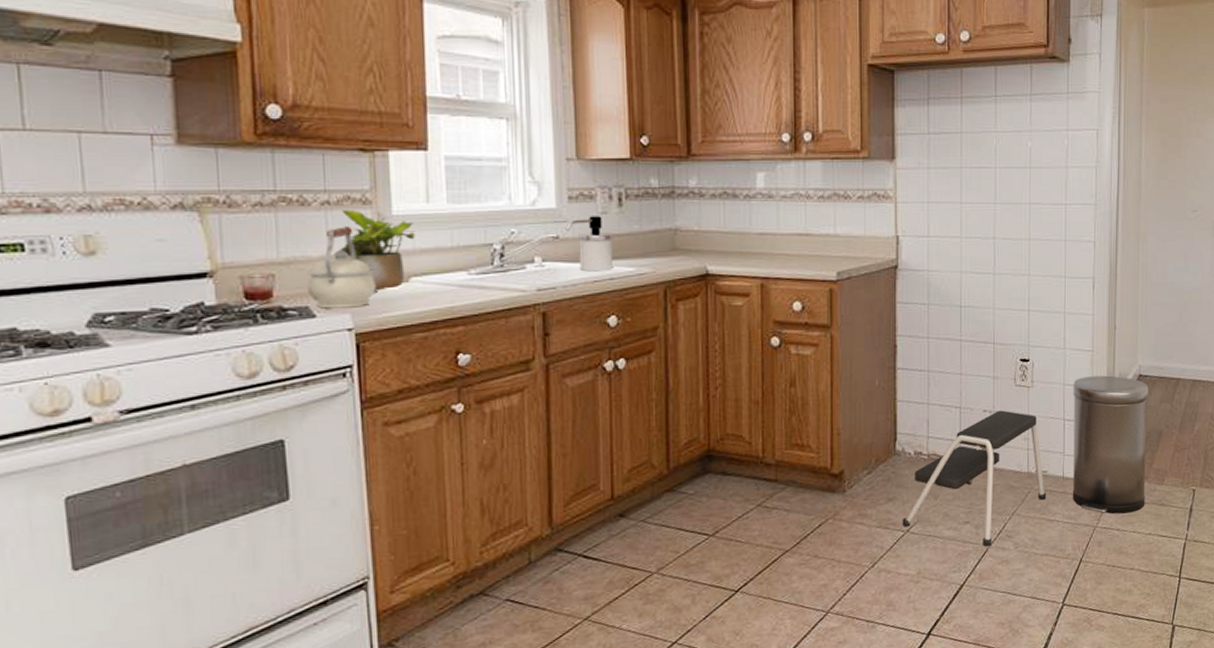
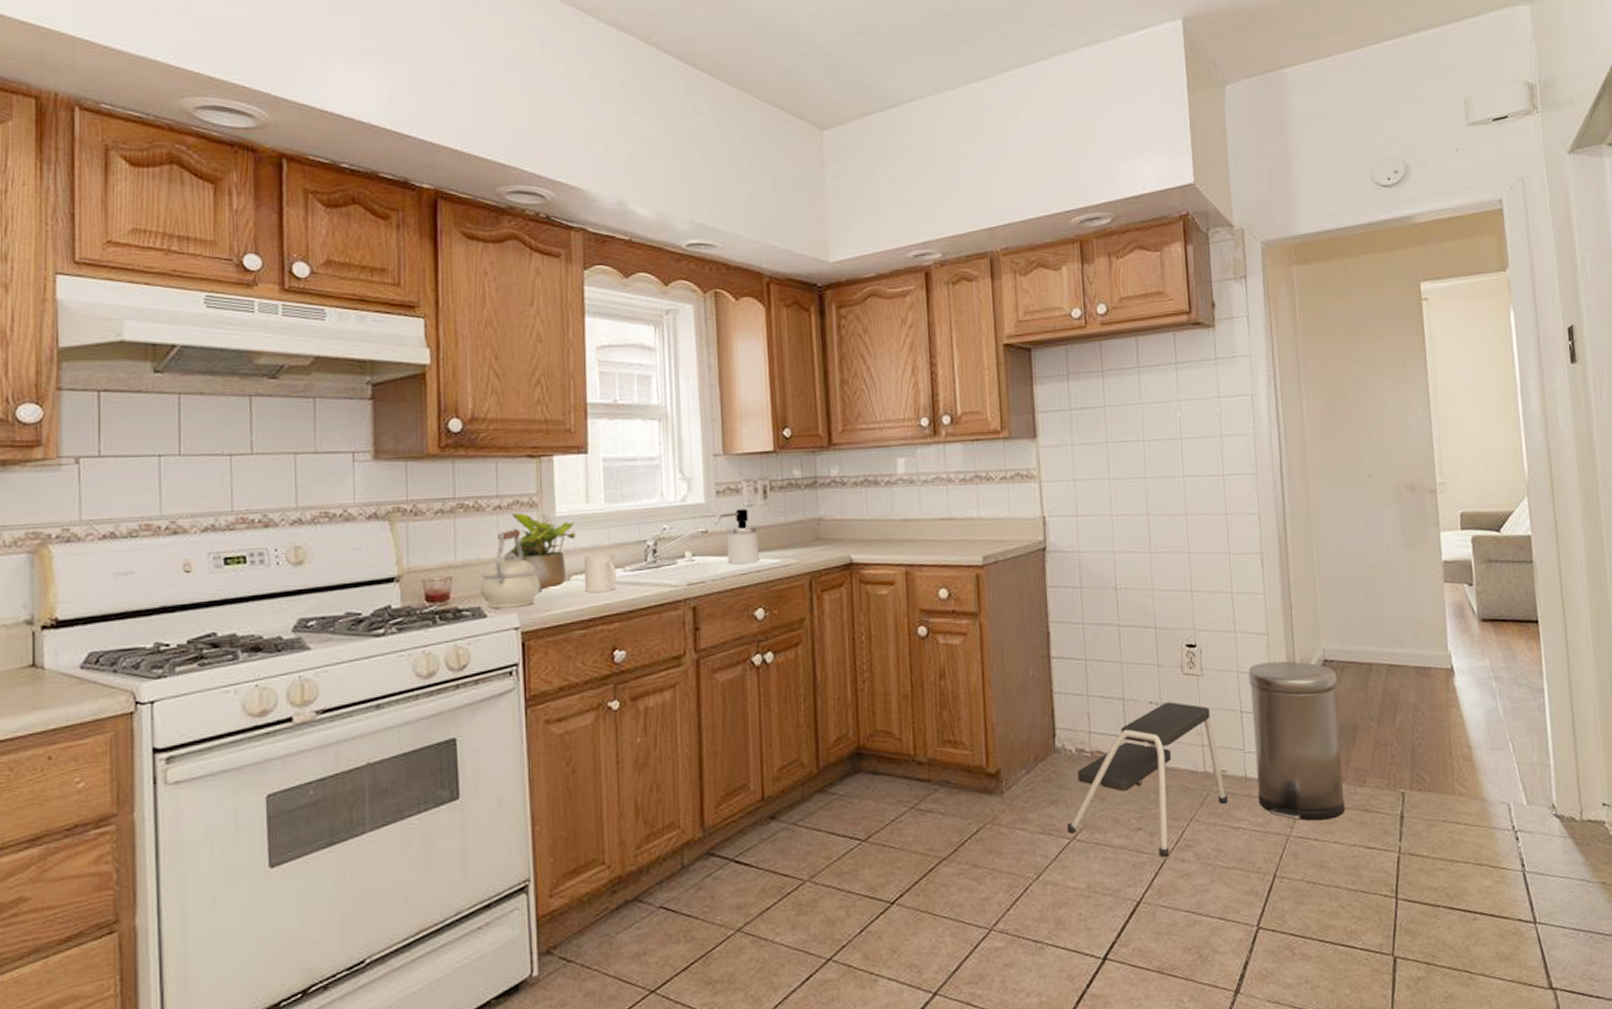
mug: none [425,256,460,296] -> present [584,554,616,593]

